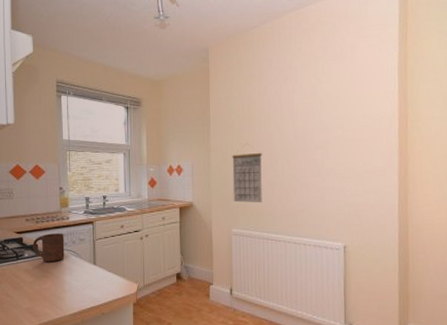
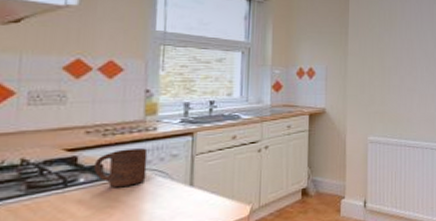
calendar: present [232,143,262,203] -> none [370,48,402,110]

